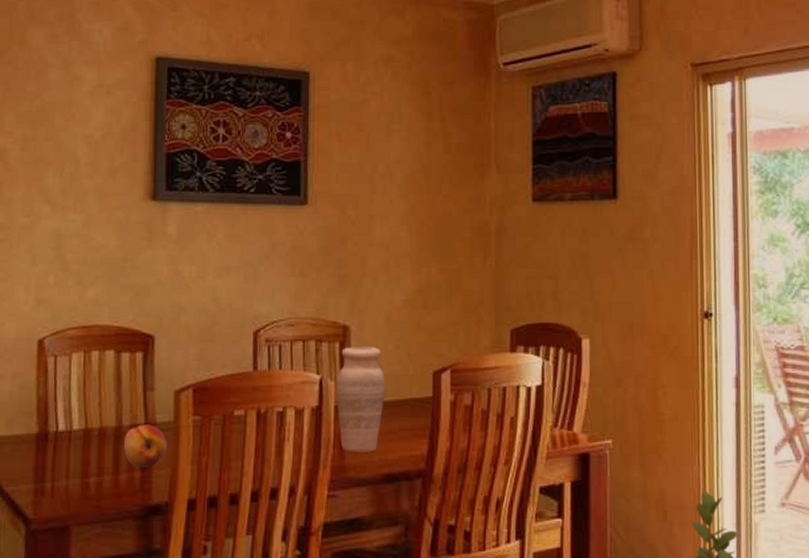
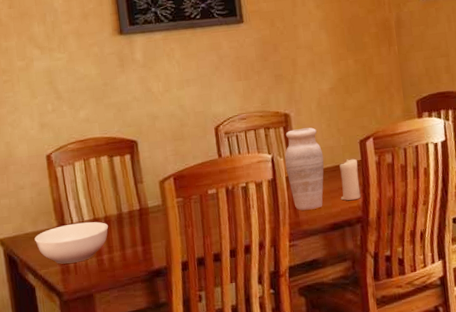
bowl: none [6,431,103,482] -> present [34,221,109,264]
fruit: present [124,424,168,468] -> none [126,209,160,243]
candle: none [400,393,428,448] -> present [339,158,361,201]

